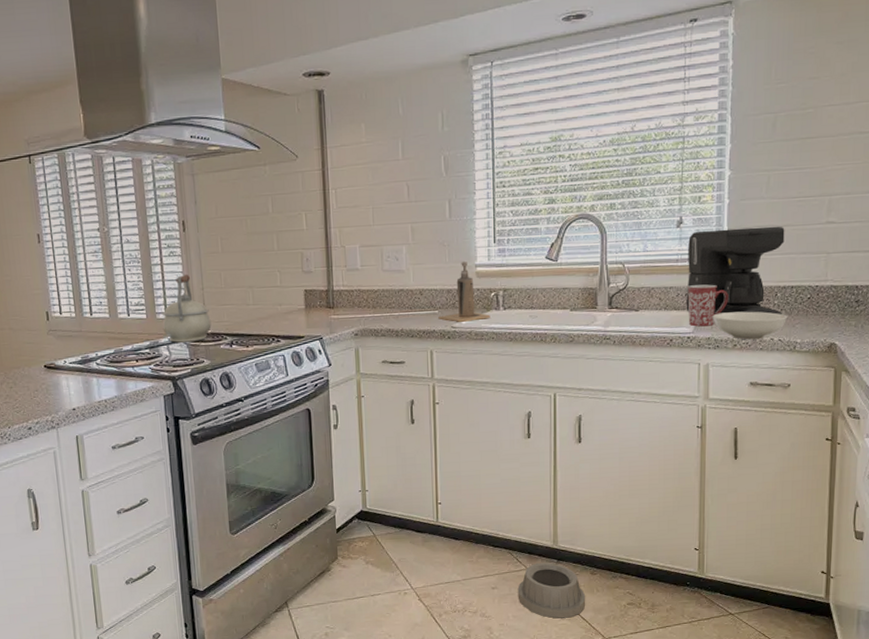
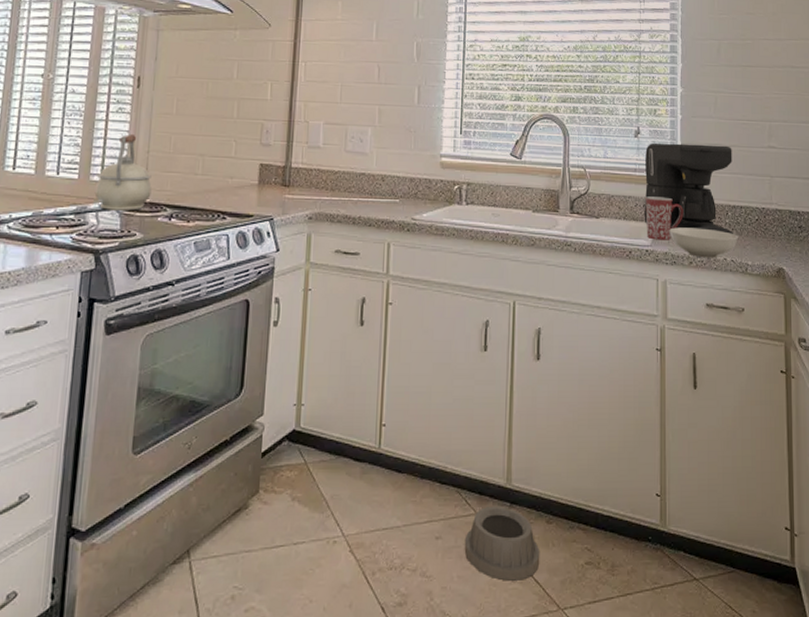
soap dispenser: present [438,261,490,322] -> none [399,149,452,214]

